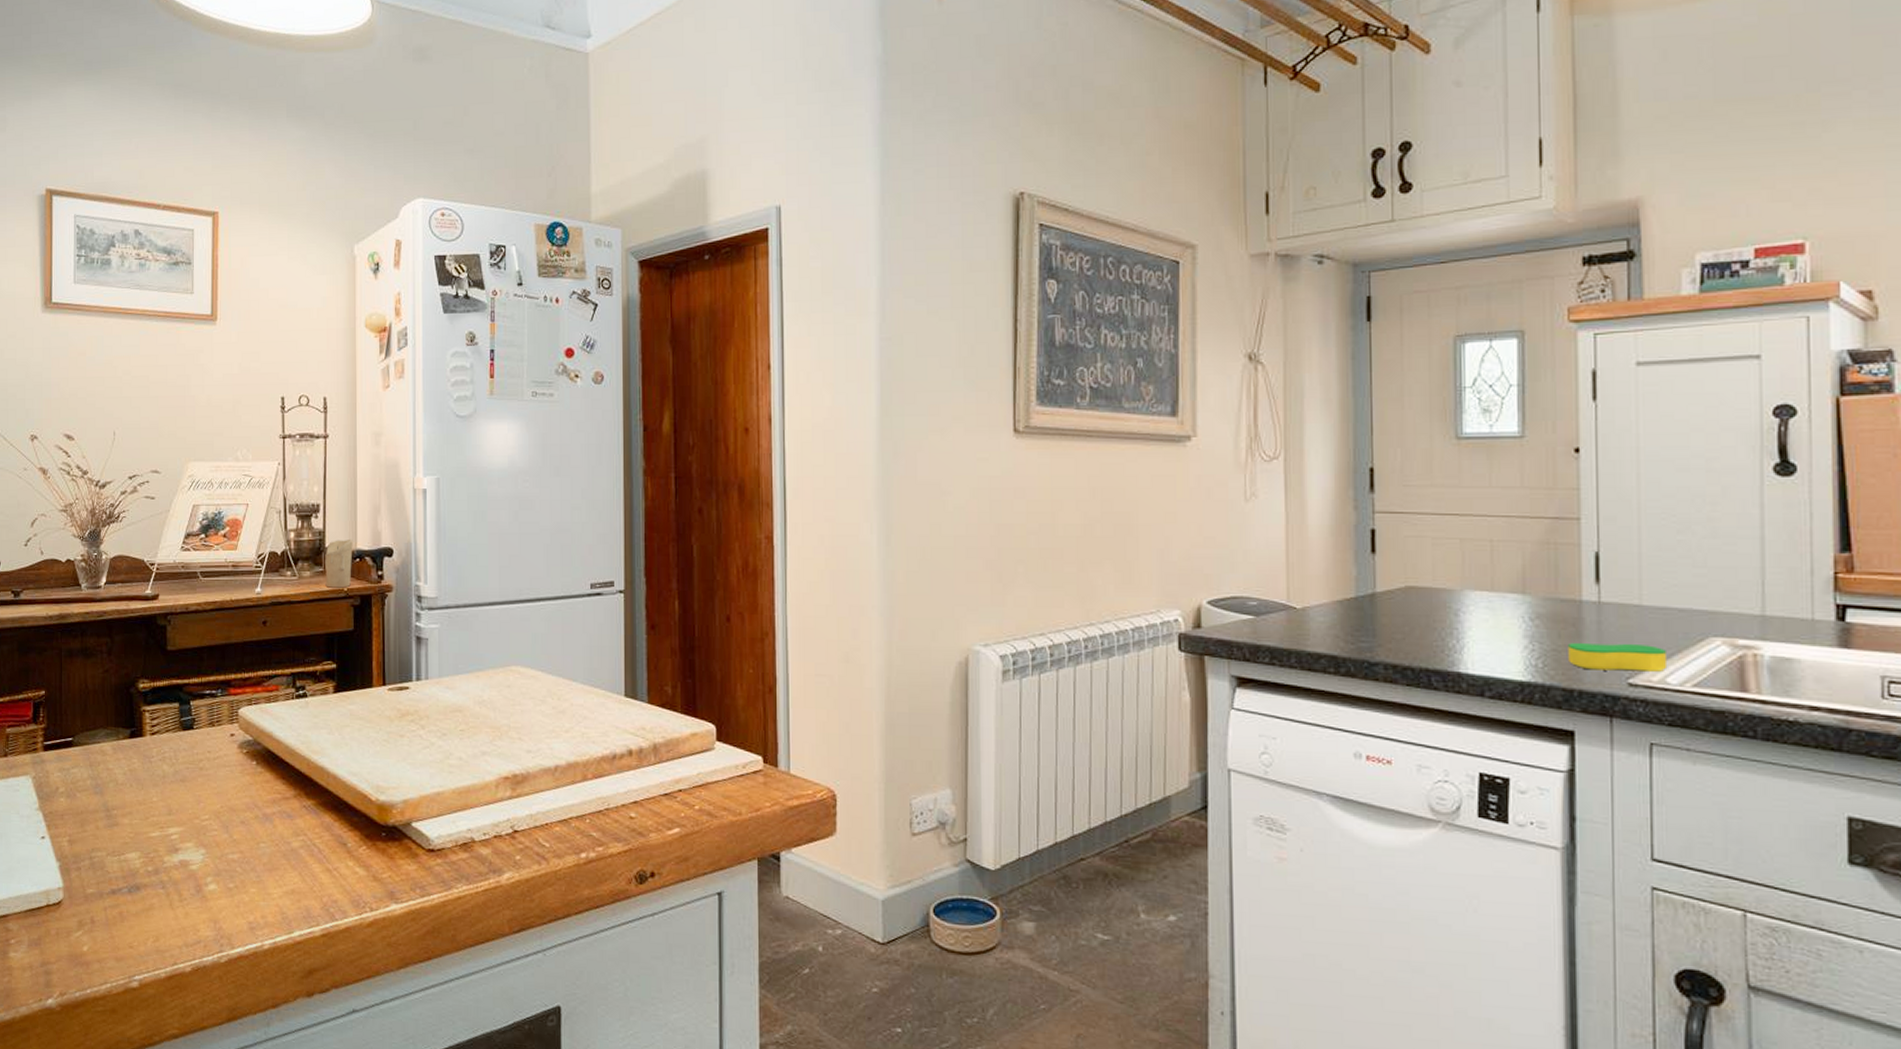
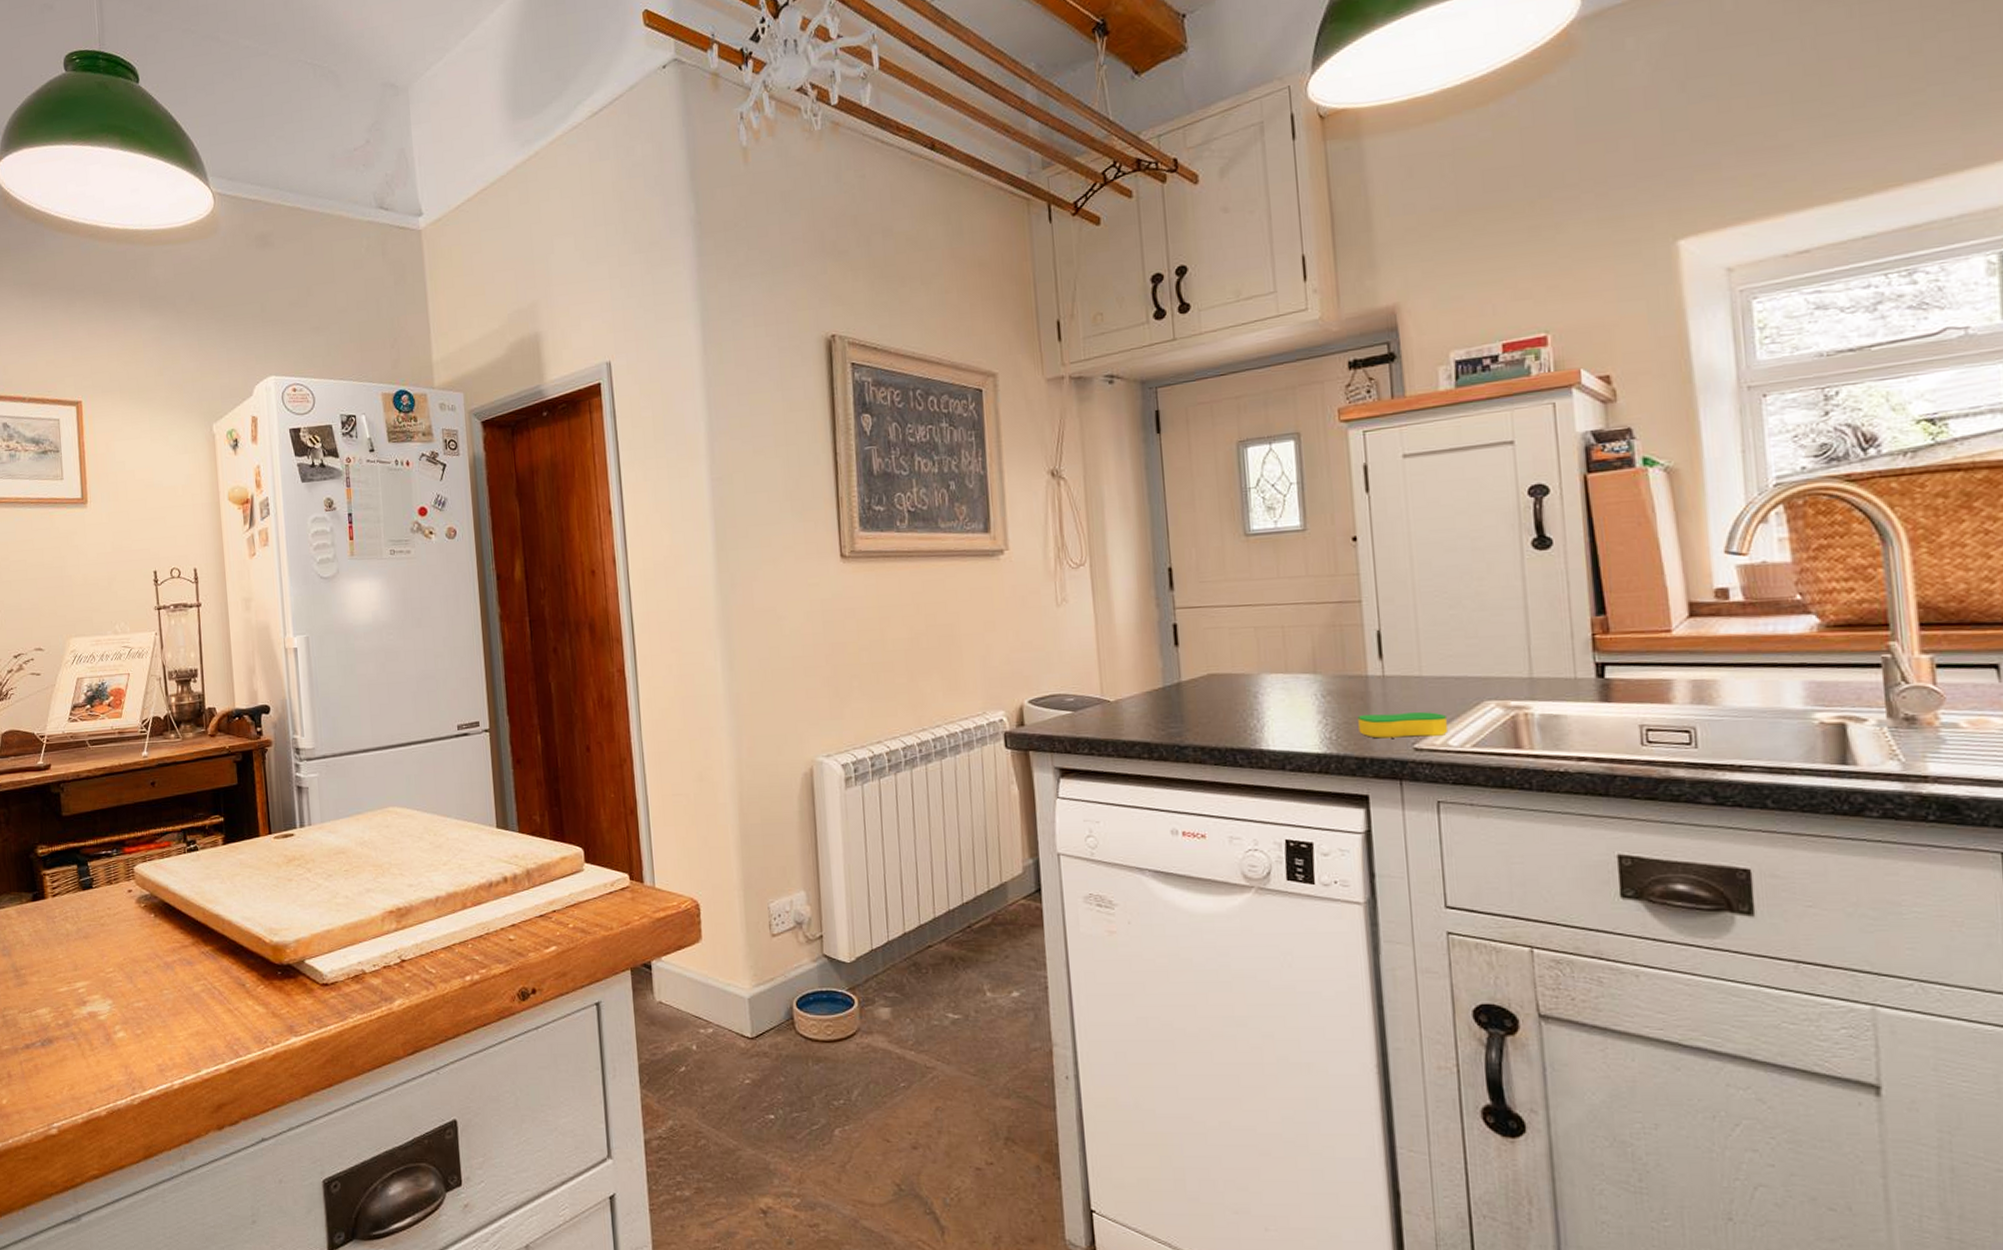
candle: present [325,538,353,589] -> none [206,699,232,748]

